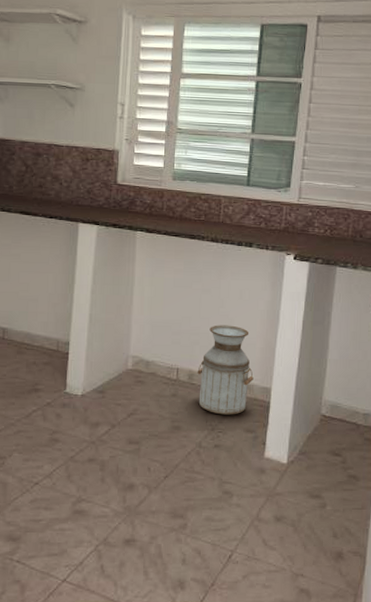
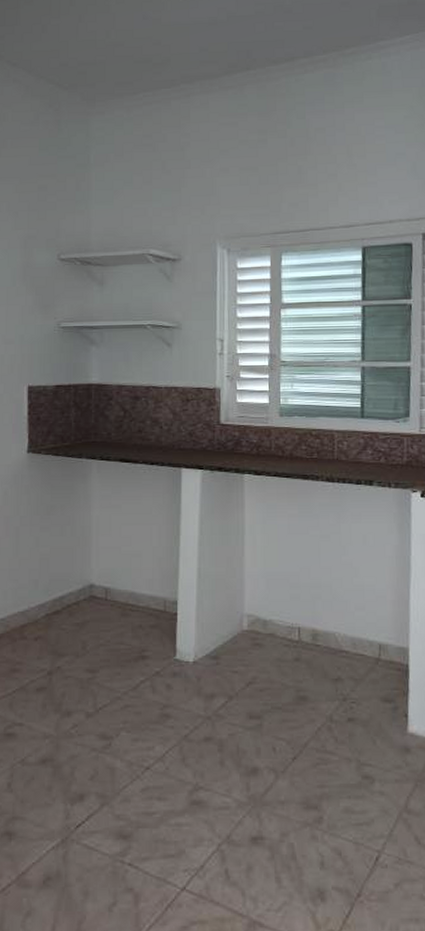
planter: present [197,325,254,415] -> none [322,575,387,682]

